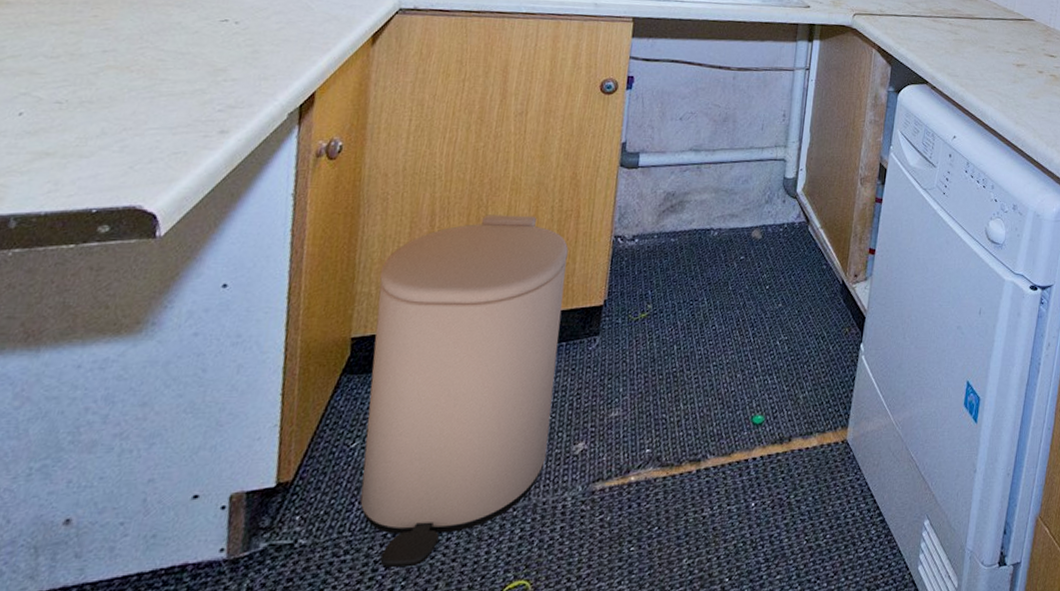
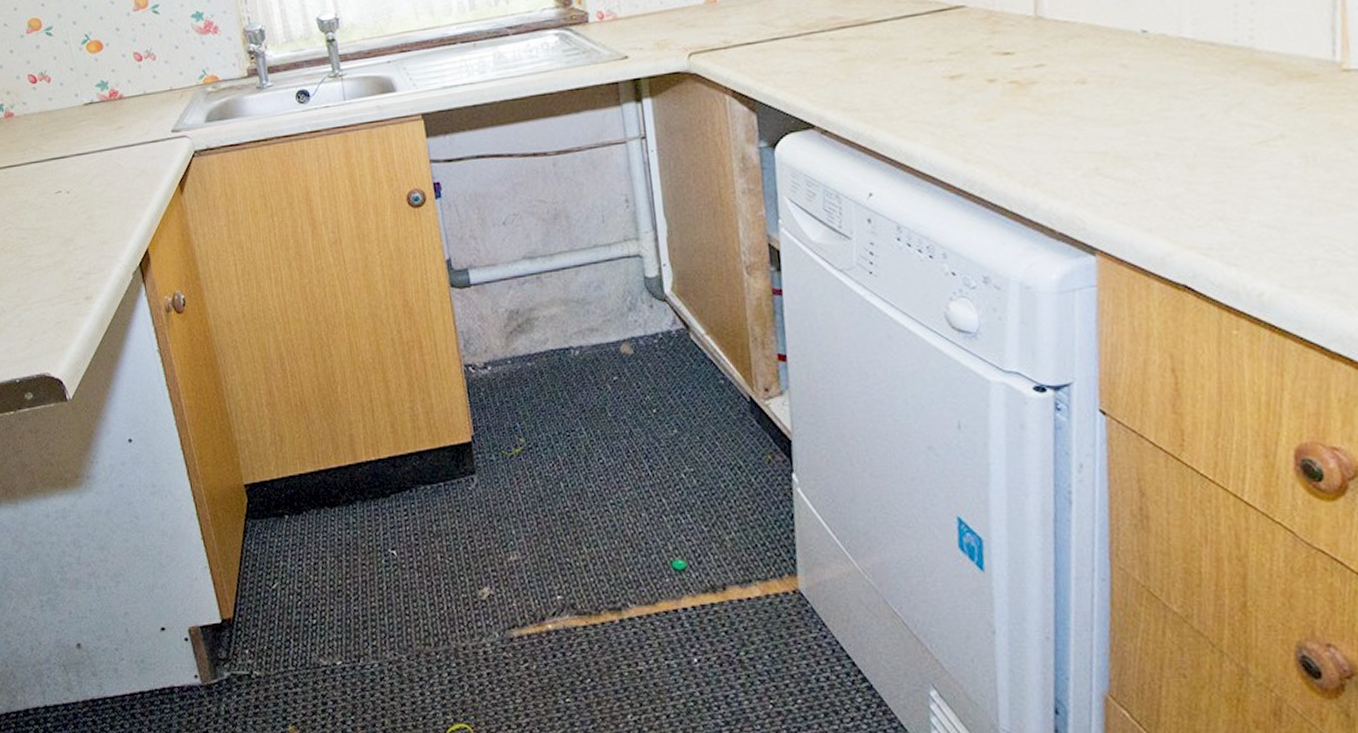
pedal bin: present [360,214,569,568] -> none [250,350,454,703]

